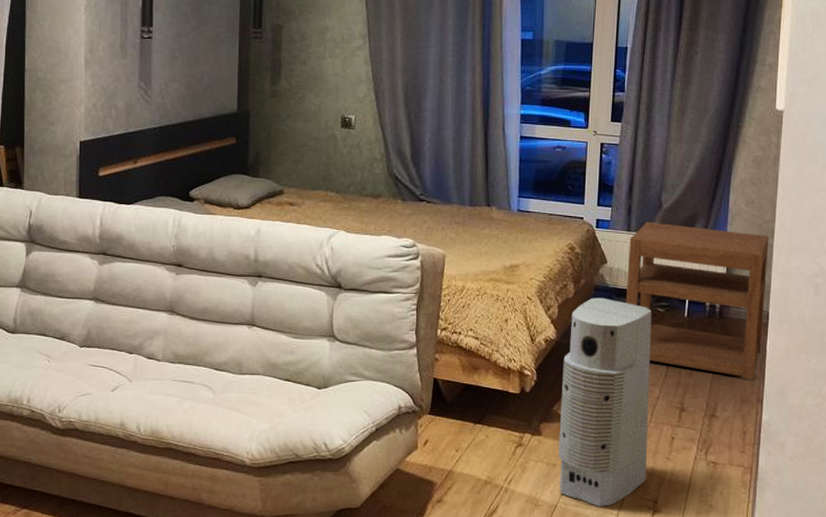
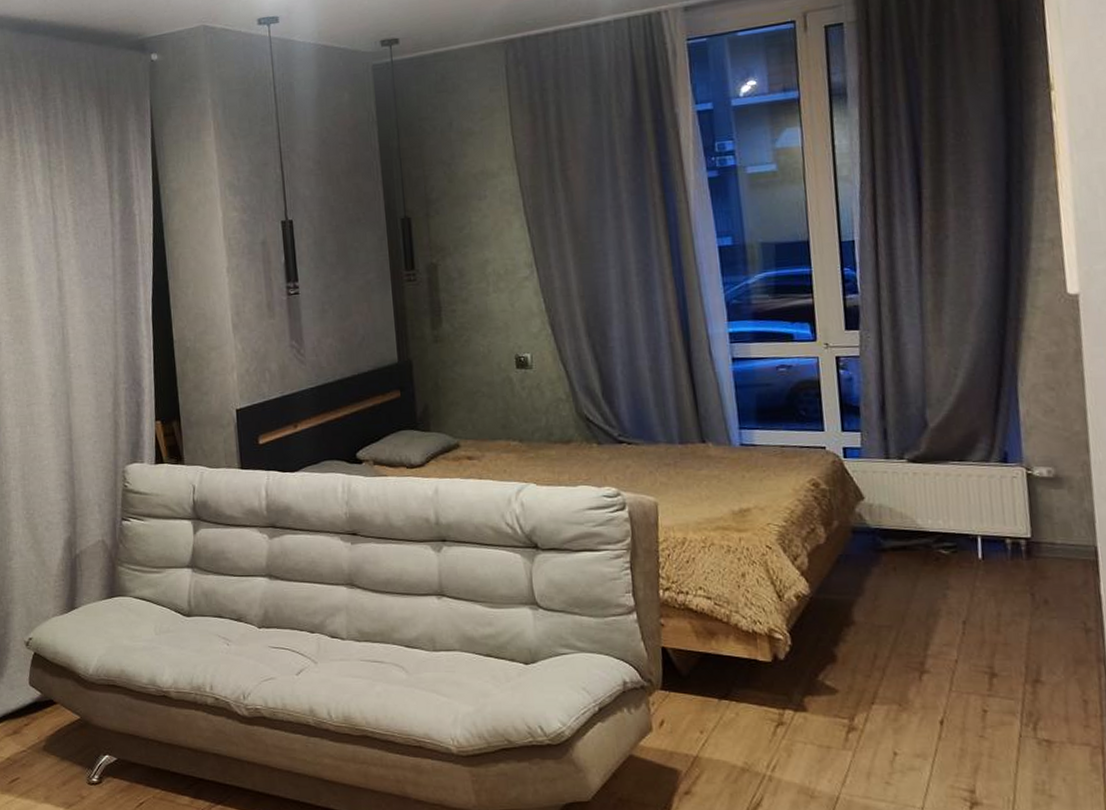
air purifier: present [558,297,652,507] -> none [823,541,955,798]
nightstand: present [625,221,769,380] -> none [889,445,1094,635]

